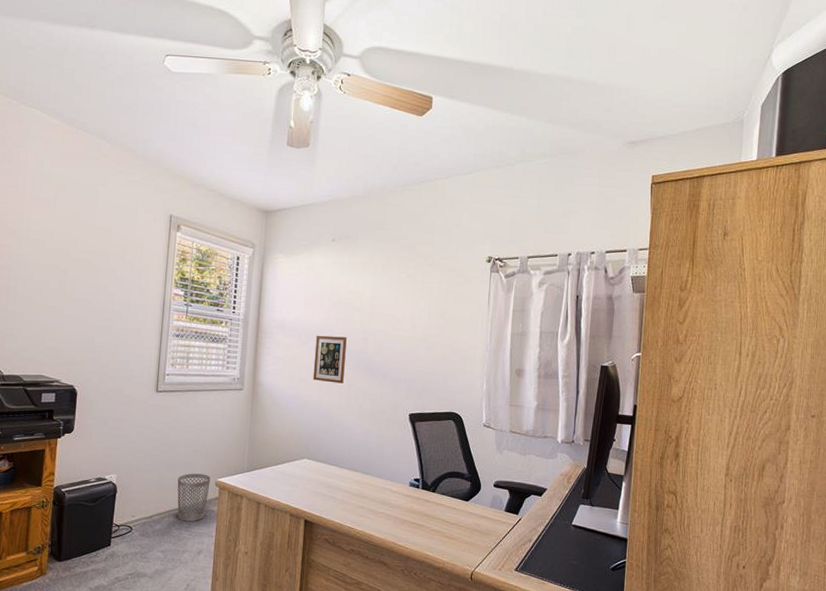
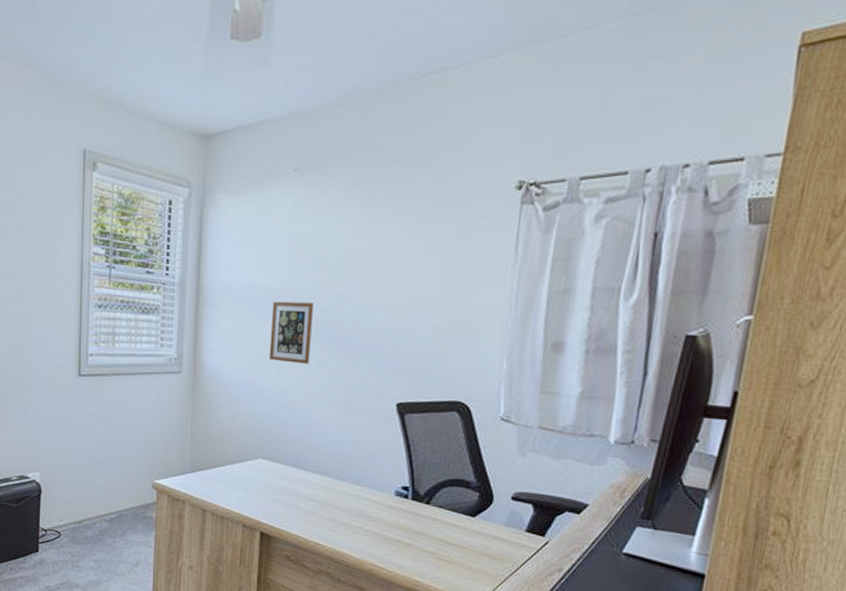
wastebasket: present [177,473,211,522] -> none [108,473,146,529]

